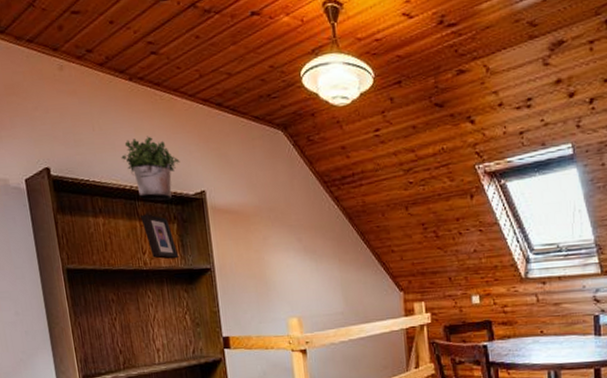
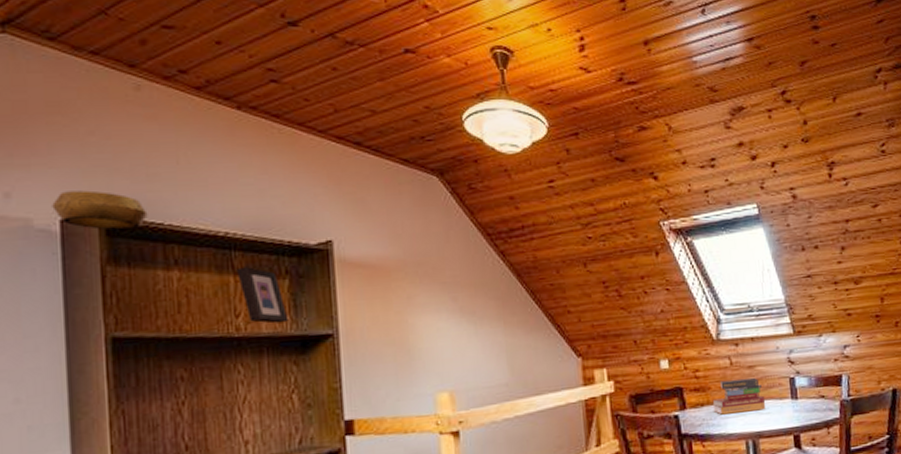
decorative bowl: none [18,155,79,187] -> present [52,190,148,231]
potted plant: present [121,136,180,201] -> none [215,174,300,251]
books: none [518,314,569,347] -> present [712,377,766,415]

